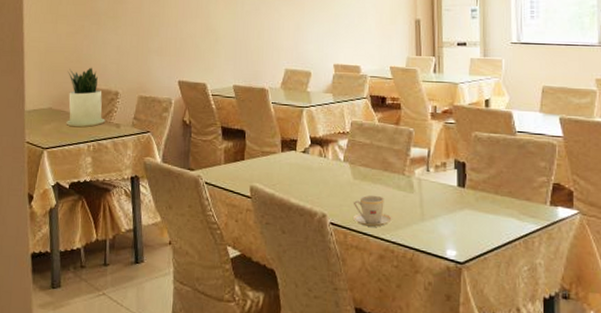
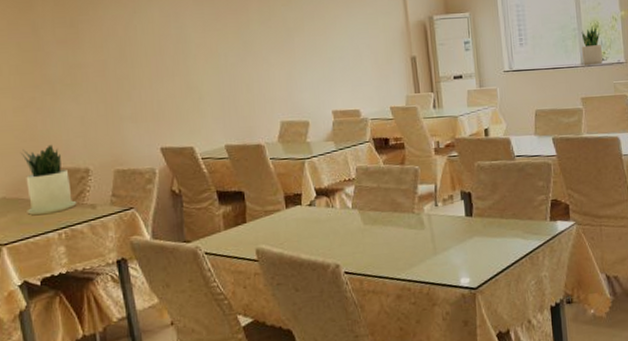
teacup: present [352,195,393,227] -> none [365,237,407,270]

